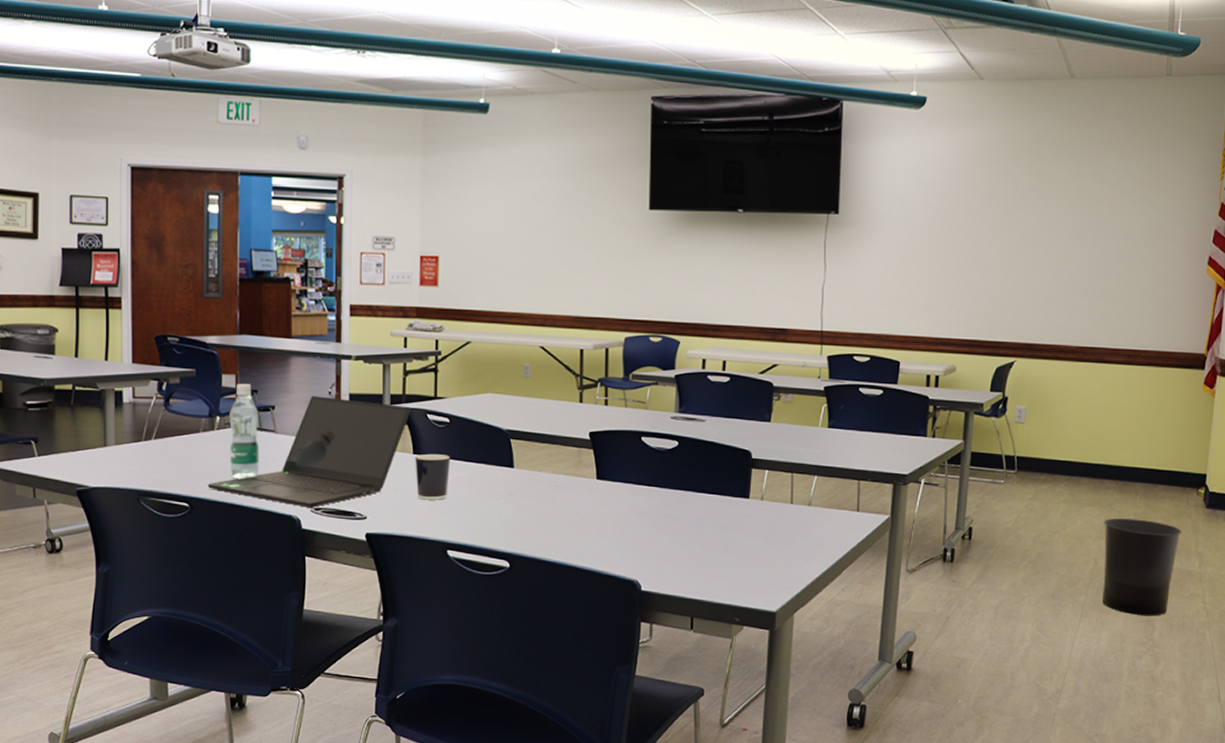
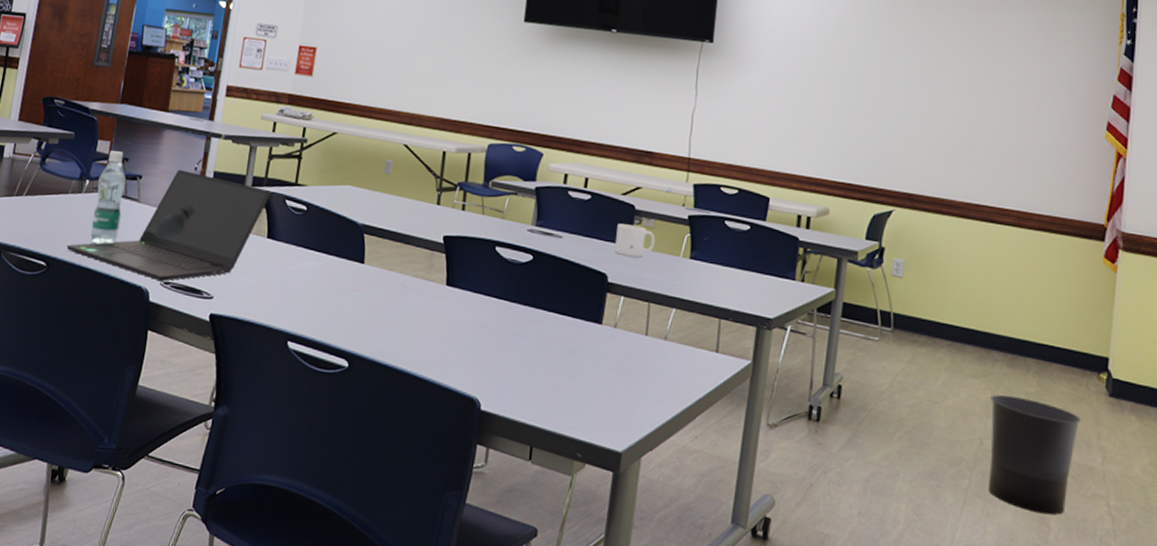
mug: present [415,453,451,500] -> none [265,239,303,288]
mug: none [757,402,794,433] -> present [615,223,655,259]

